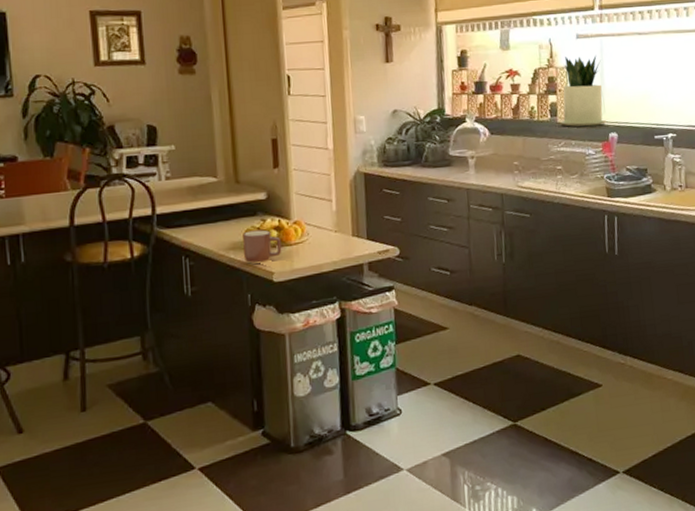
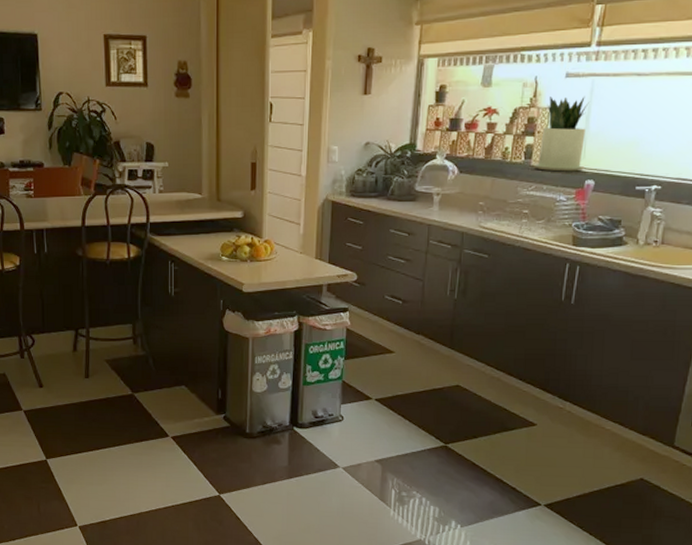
mug: present [243,229,282,265] -> none [220,245,253,275]

